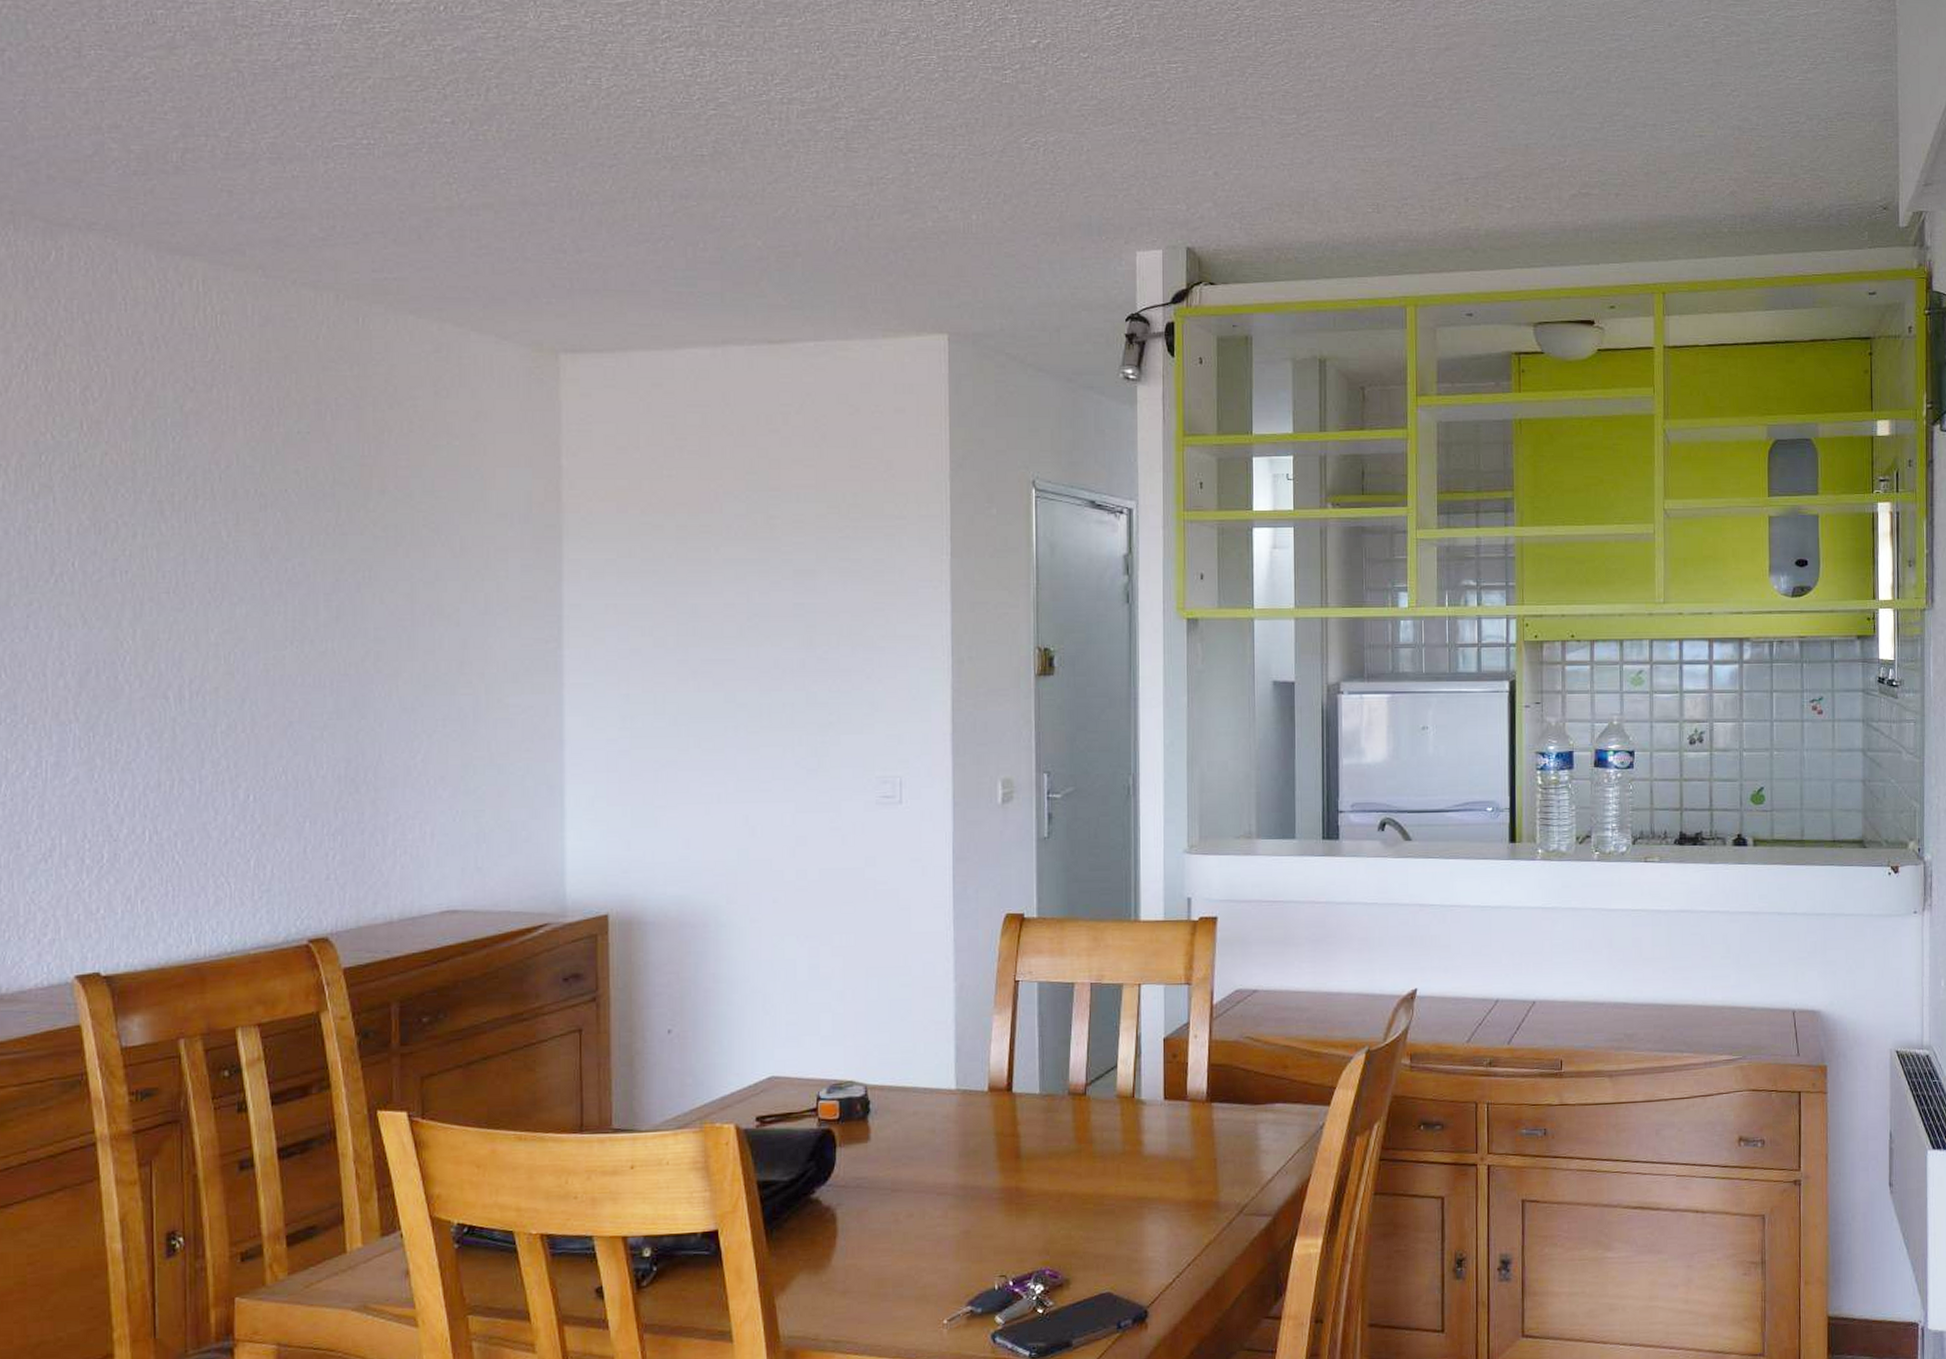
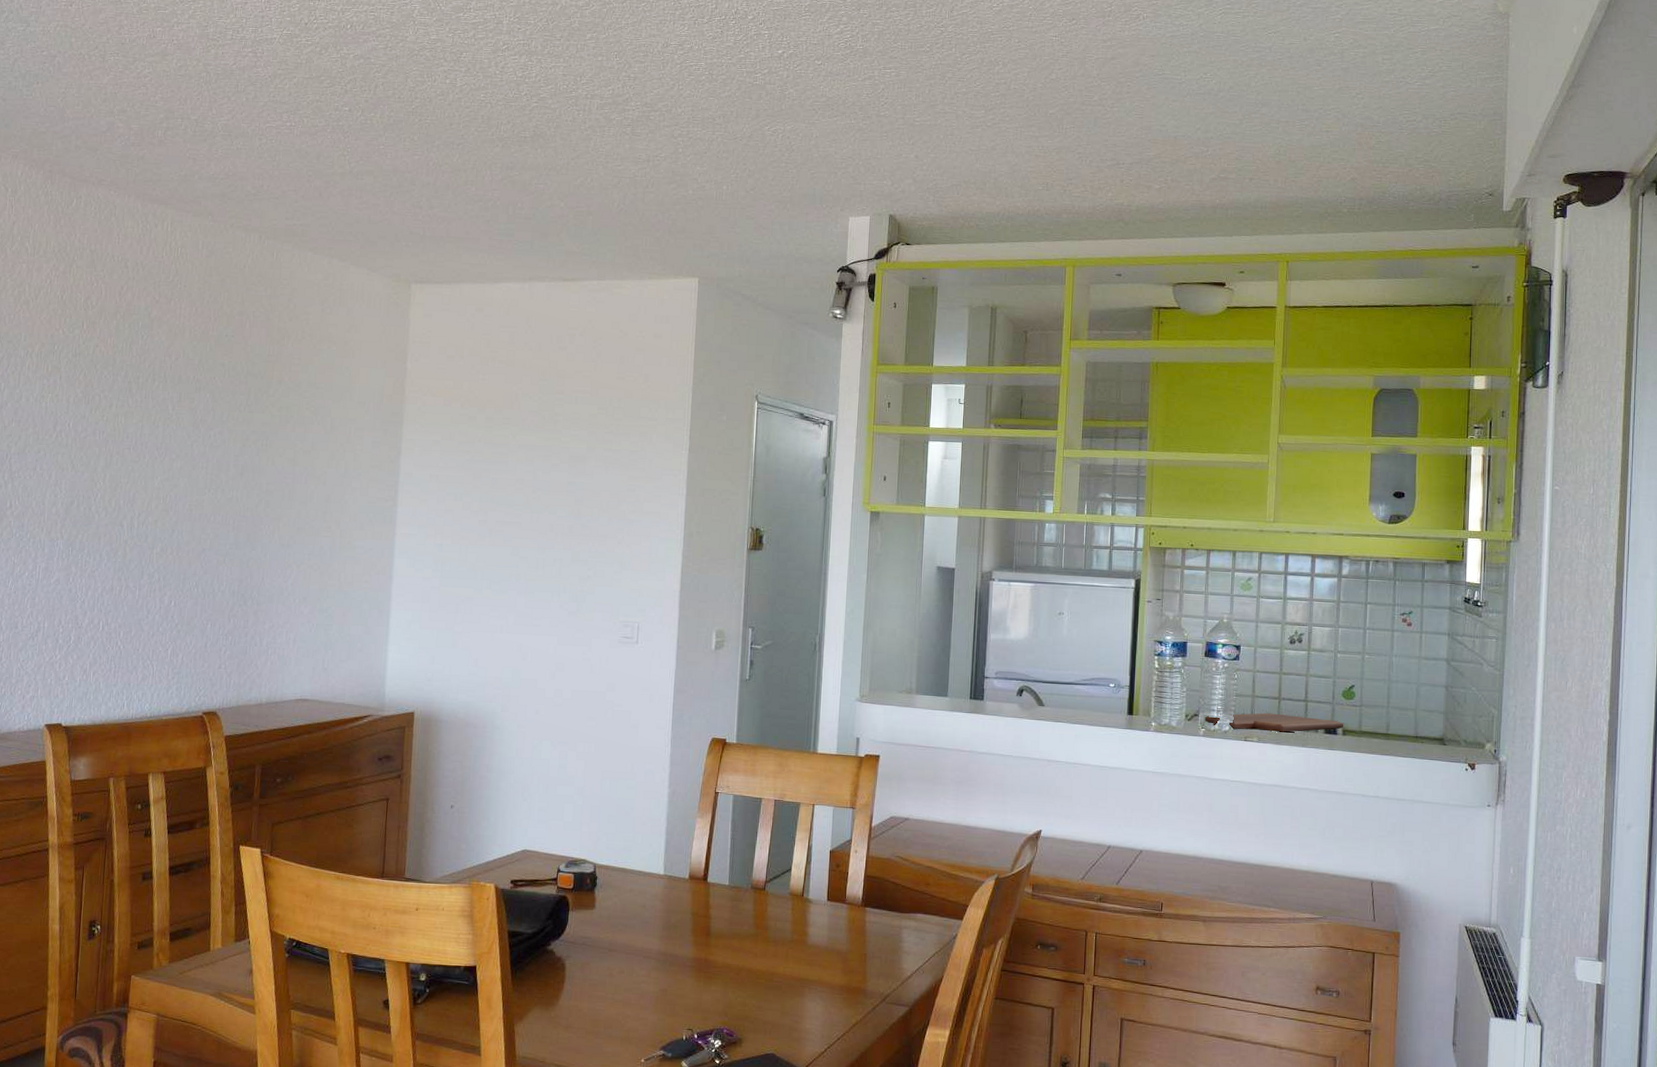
cutting board: none [1598,827,1755,850] -> present [1204,713,1344,733]

